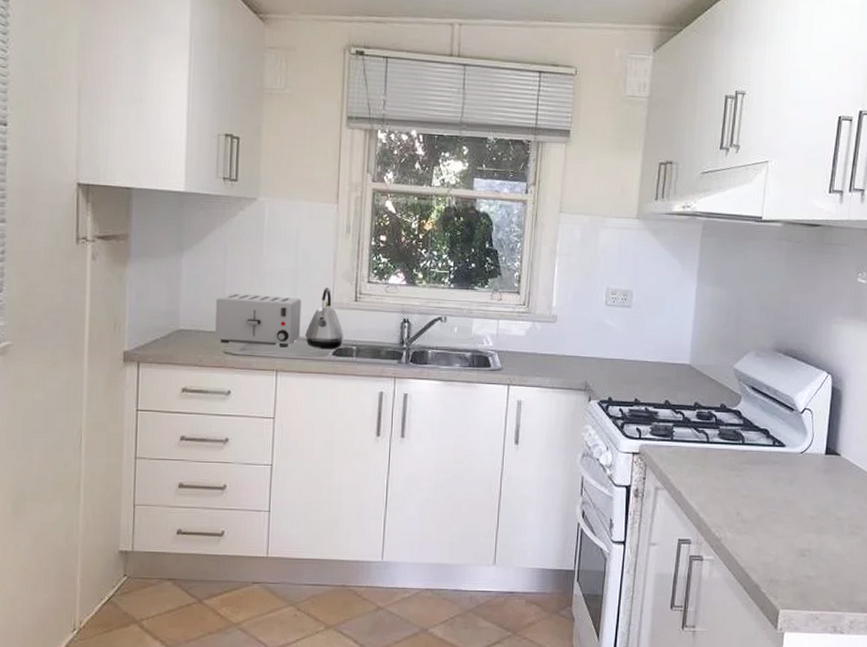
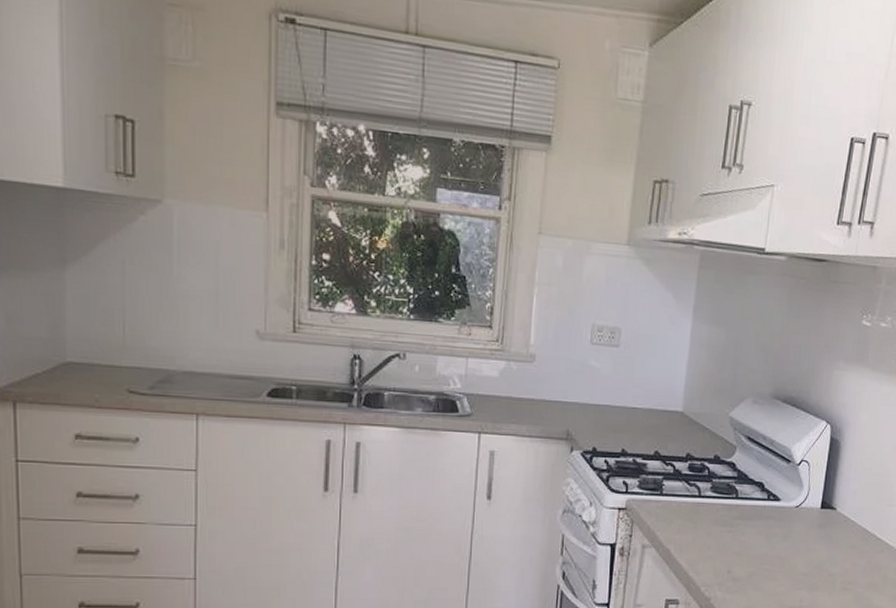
toaster: present [214,293,302,348] -> none [113,319,225,387]
kettle: present [305,287,345,350] -> none [232,314,282,390]

